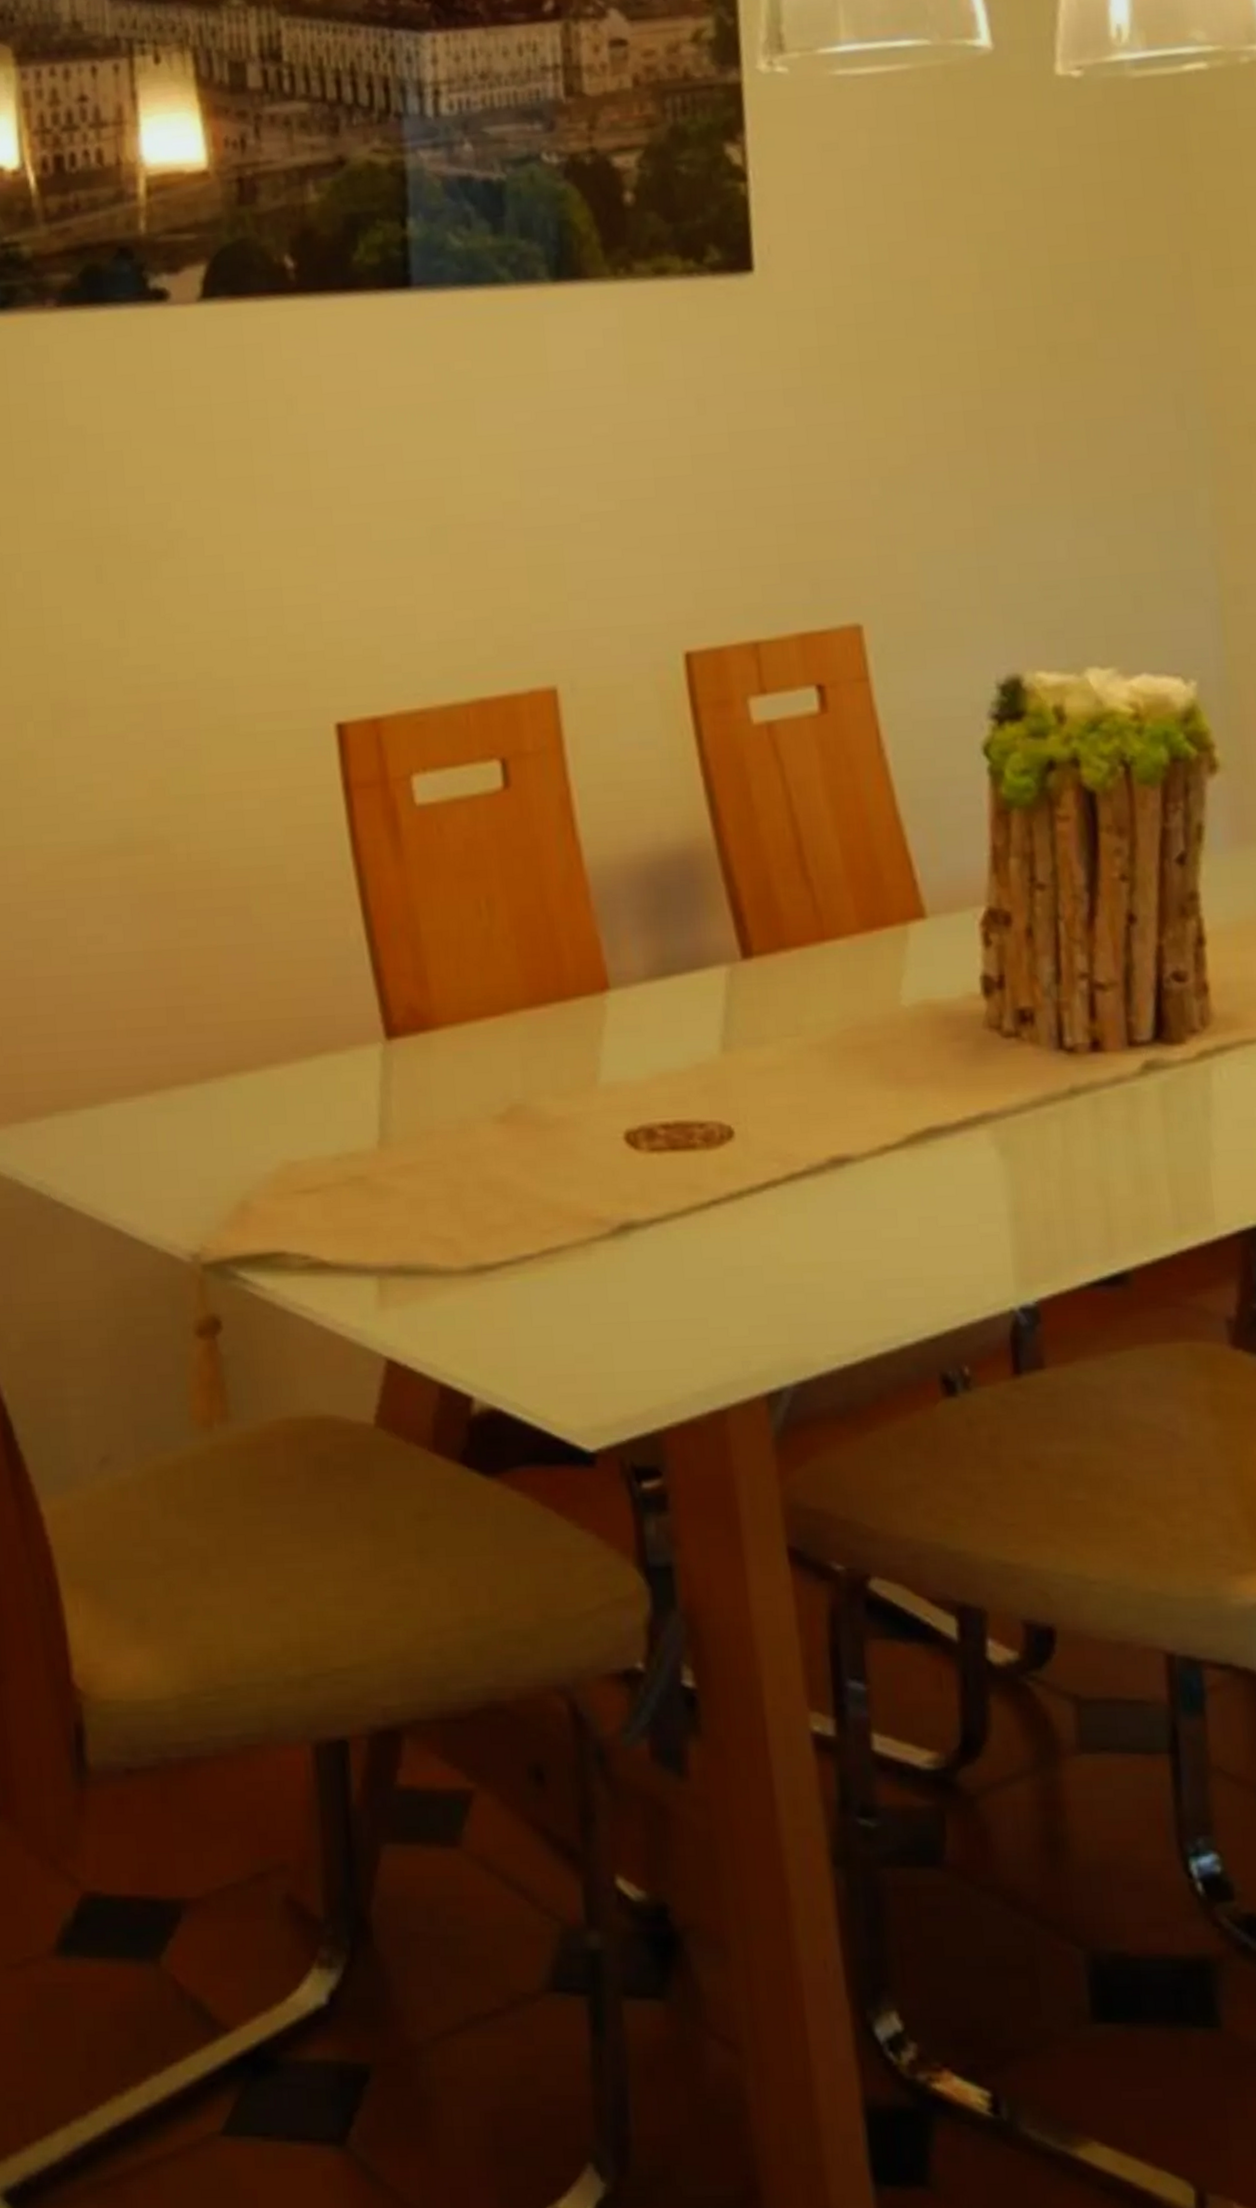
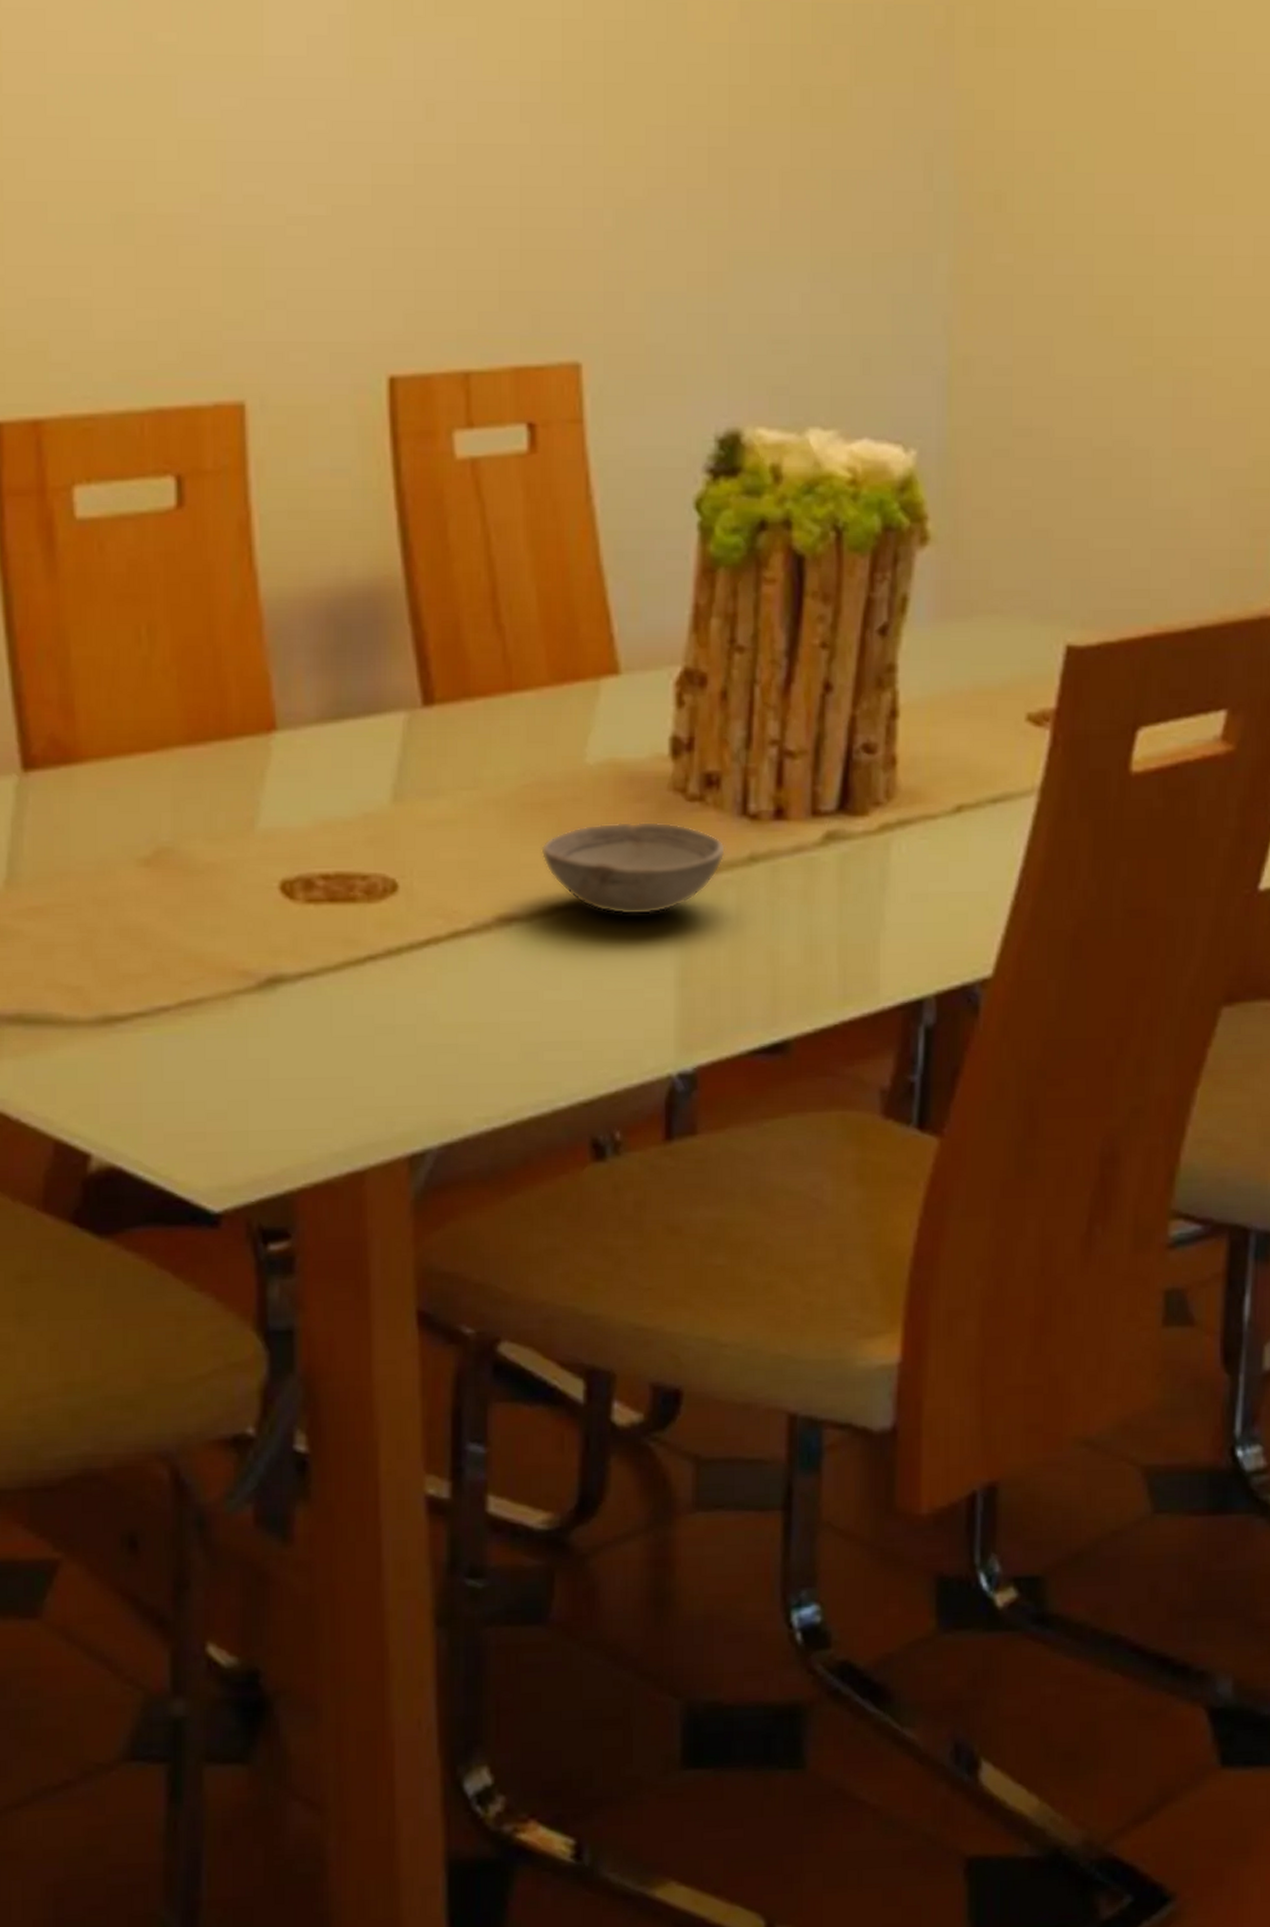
bowl: none [866,1059,1047,1152] -> present [541,821,726,915]

